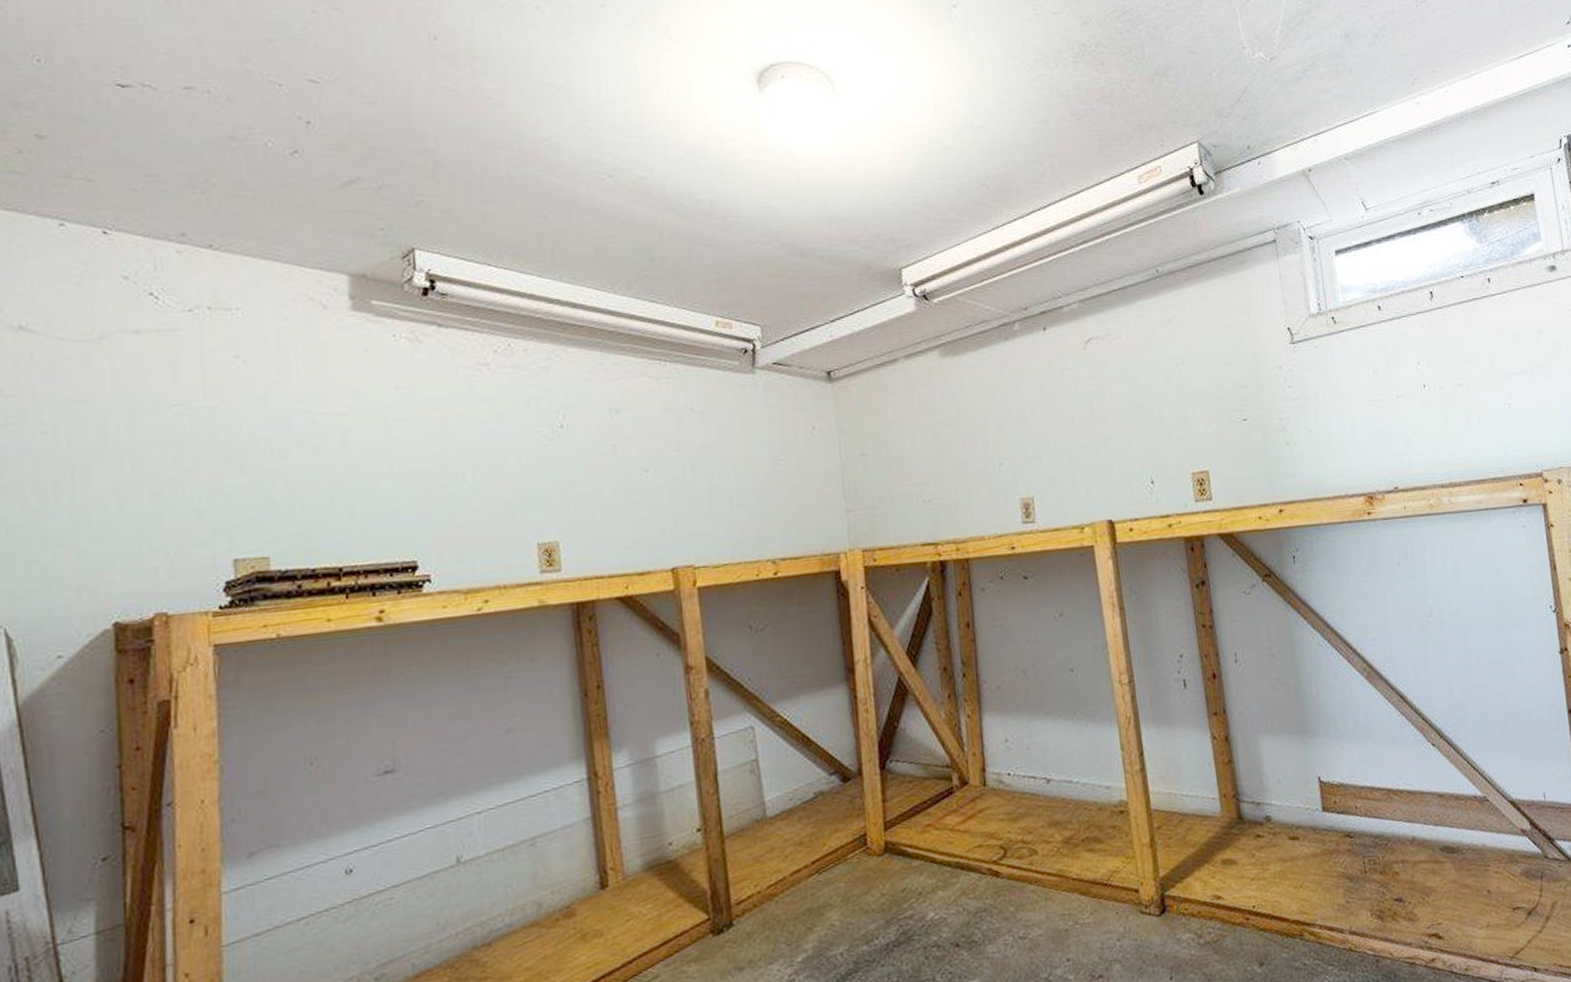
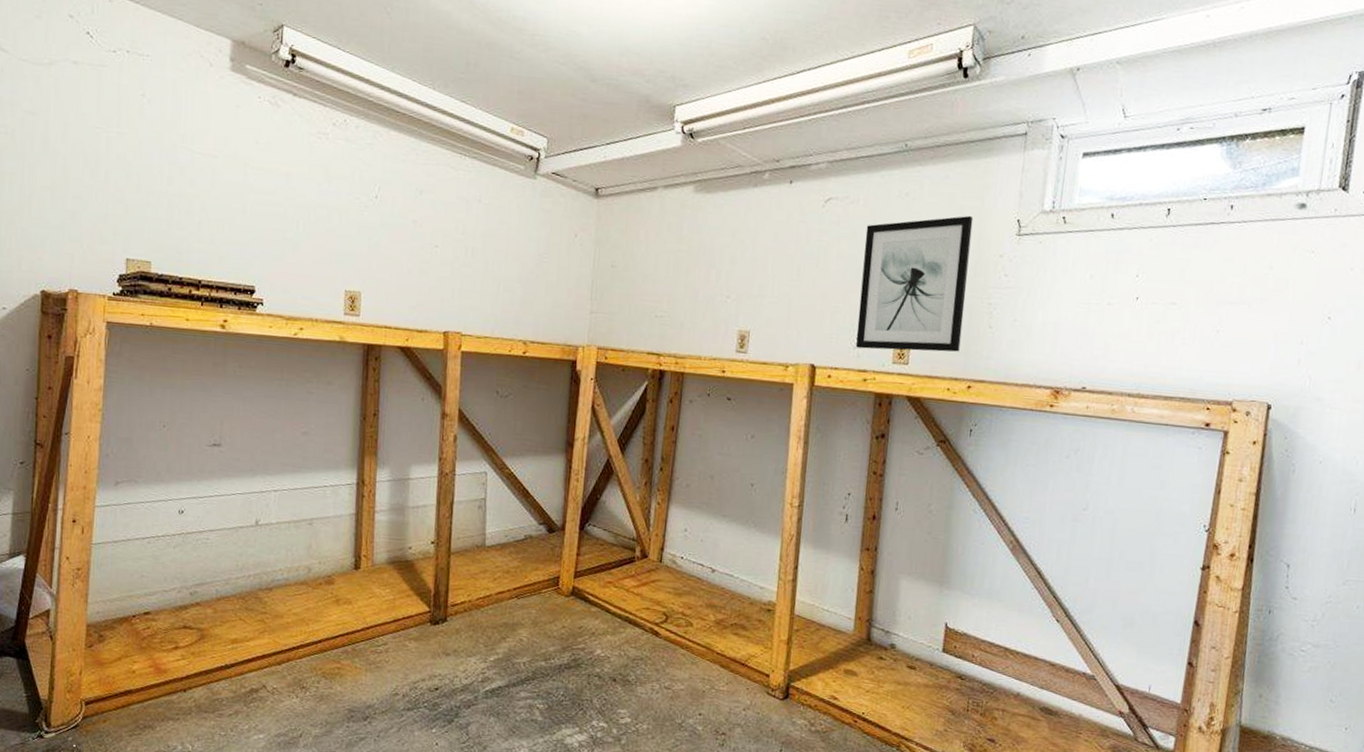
wall art: none [1135,331,1262,493] -> present [855,215,973,352]

